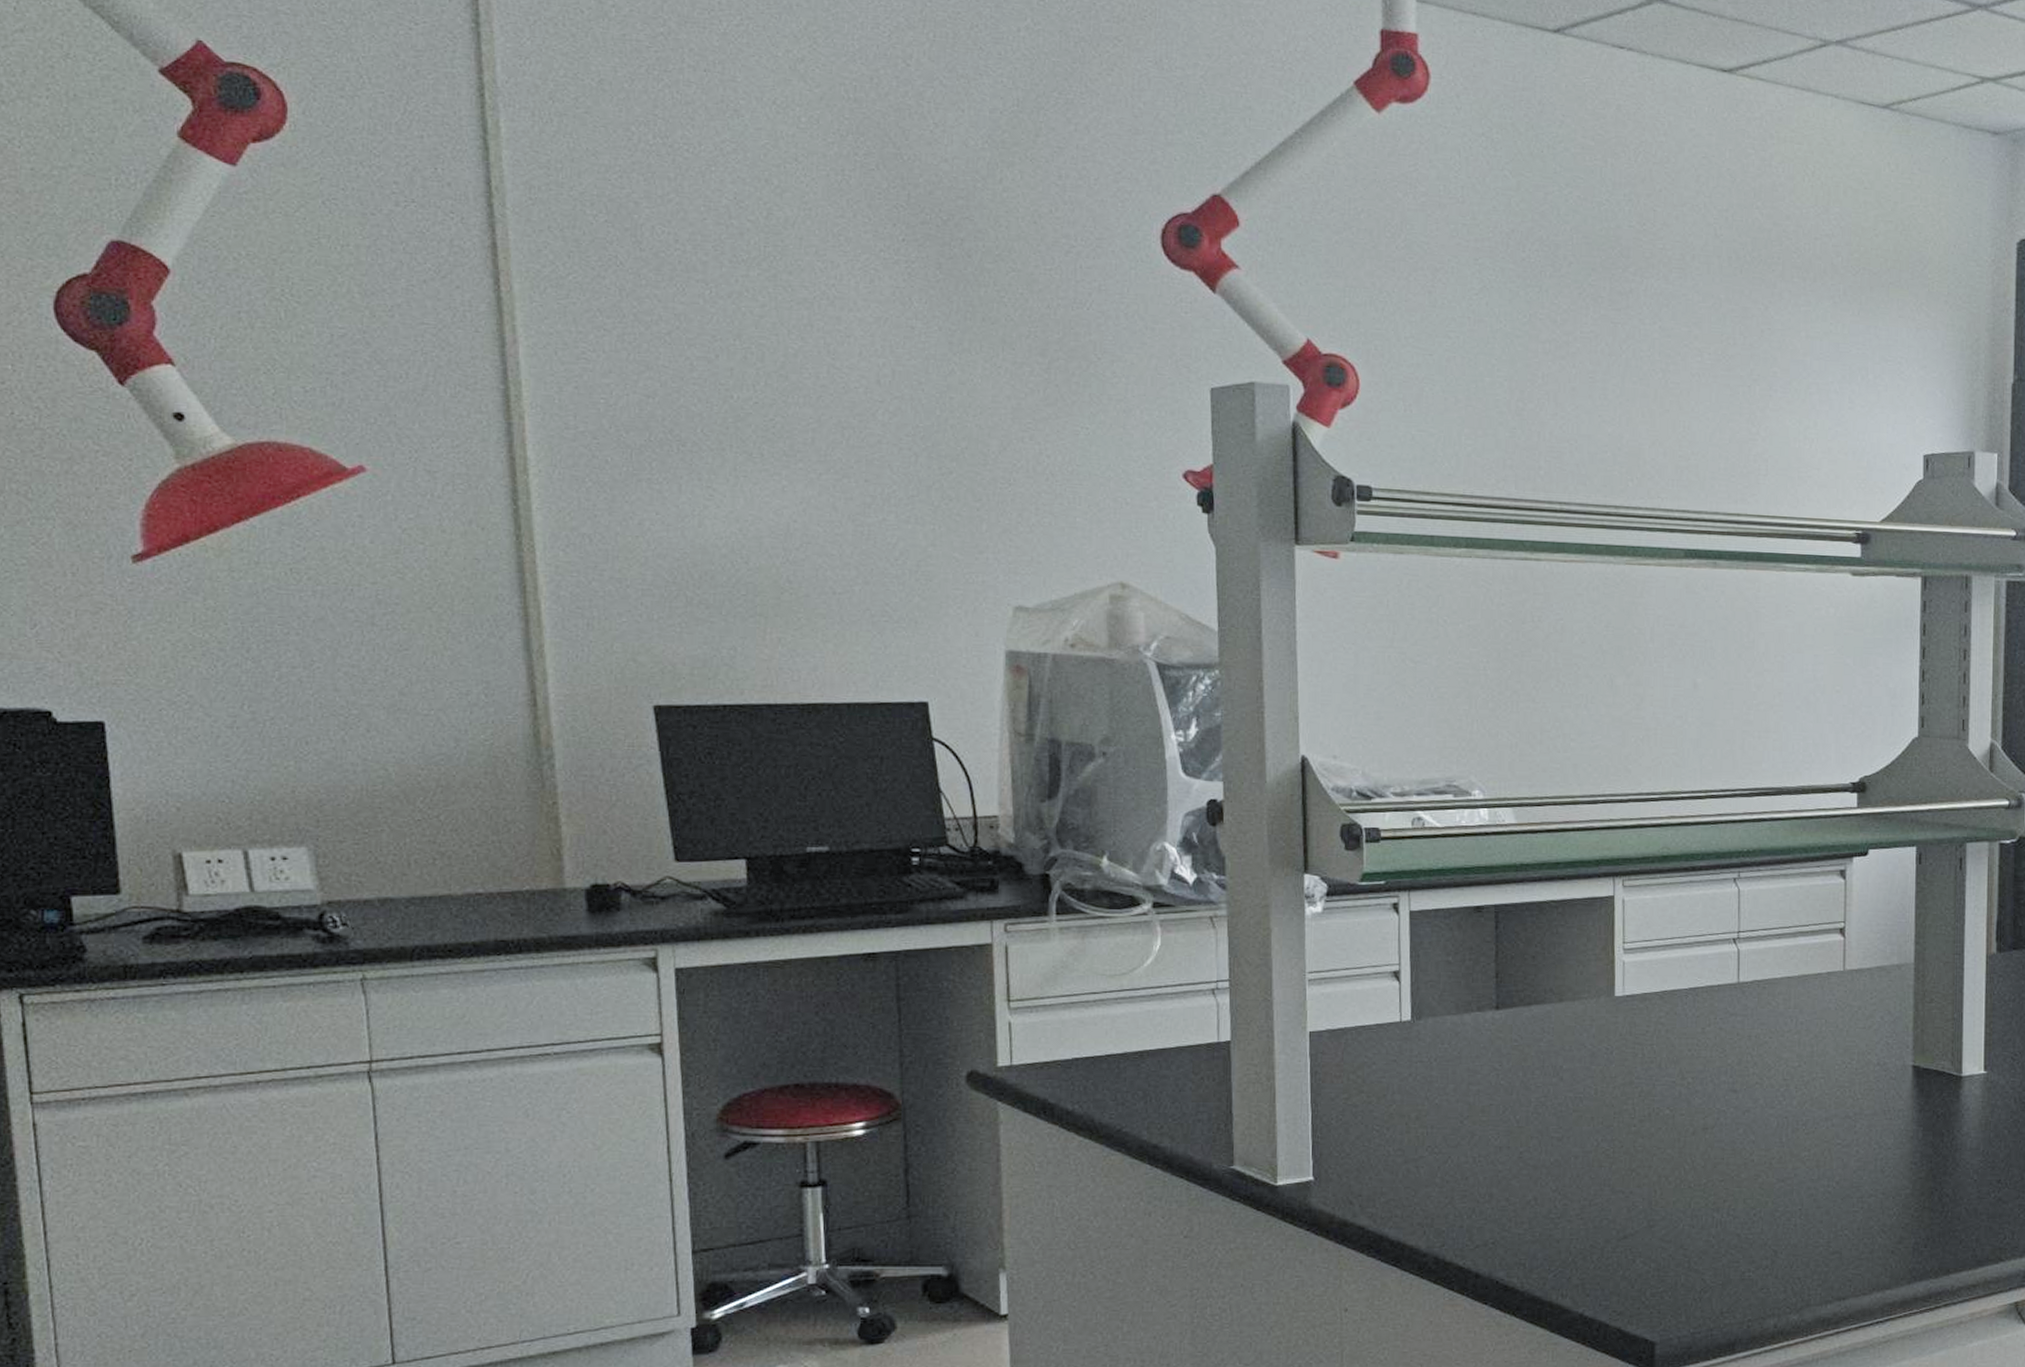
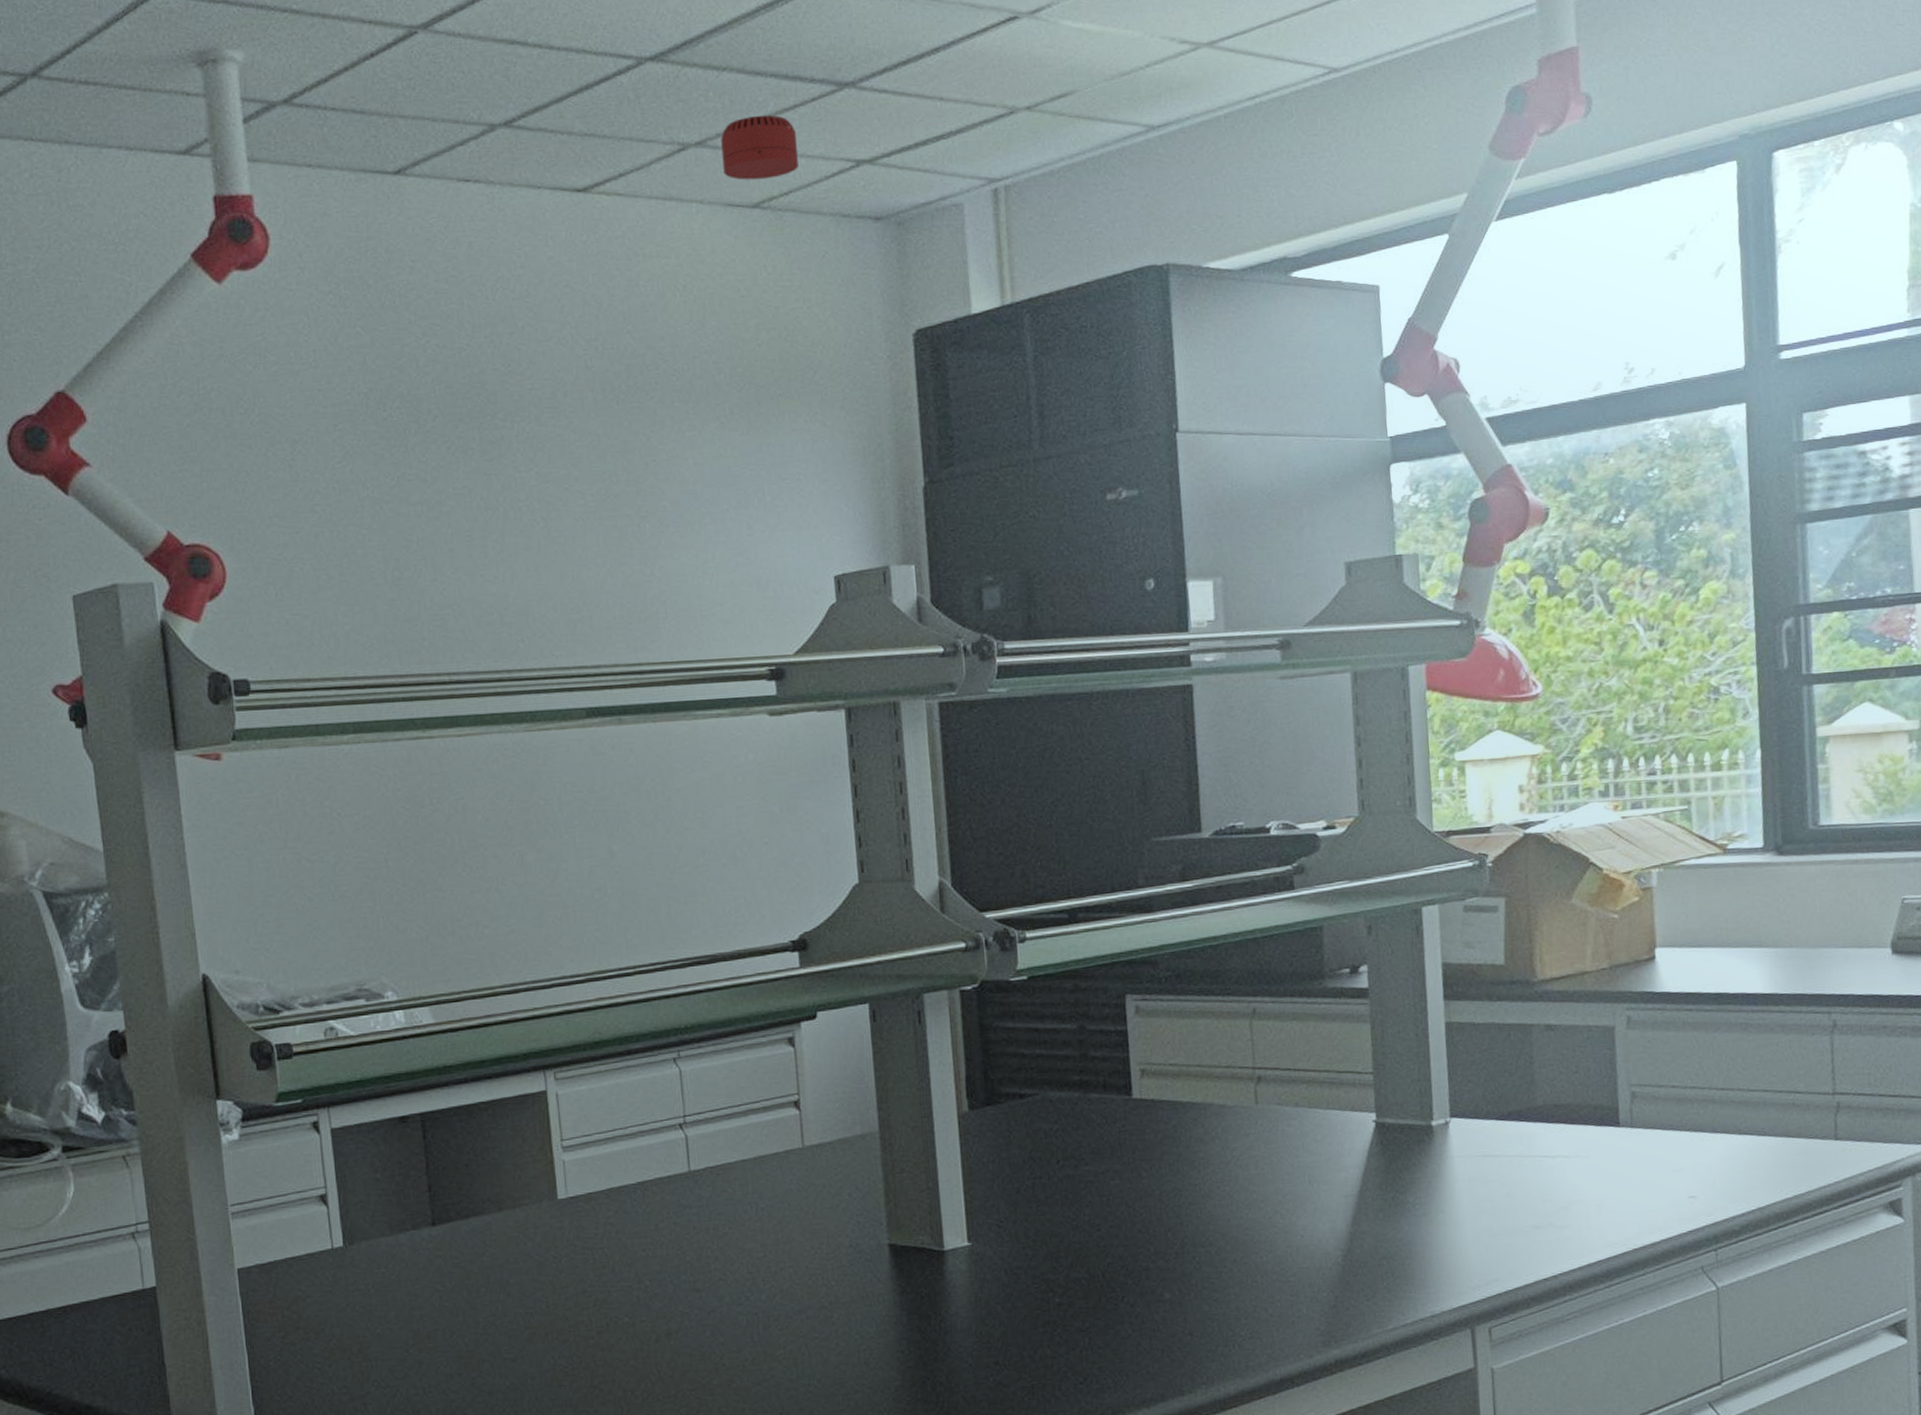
smoke detector: none [1859,23,1929,84] -> present [721,115,799,180]

